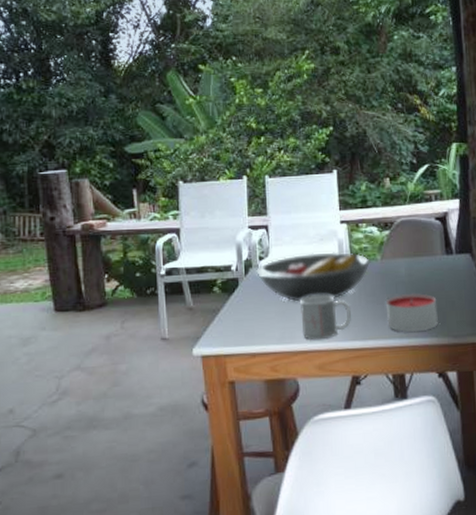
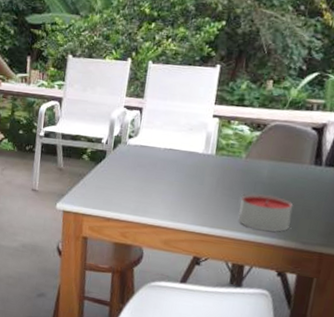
fruit bowl: present [256,252,371,302] -> none [123,139,235,186]
mug: present [300,294,352,340] -> none [156,178,206,220]

